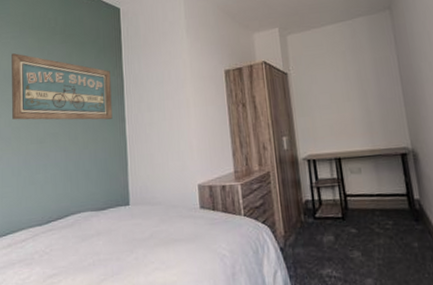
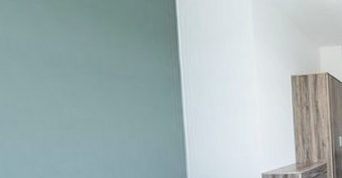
wall art: present [12,53,113,120] -> none [10,18,167,110]

